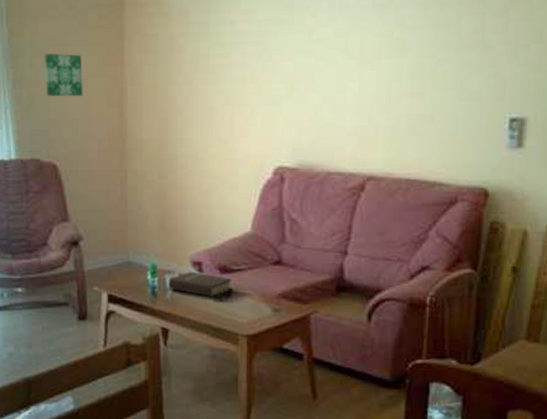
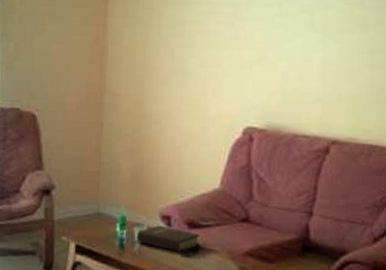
wall art: present [45,53,83,97] -> none [32,12,68,53]

